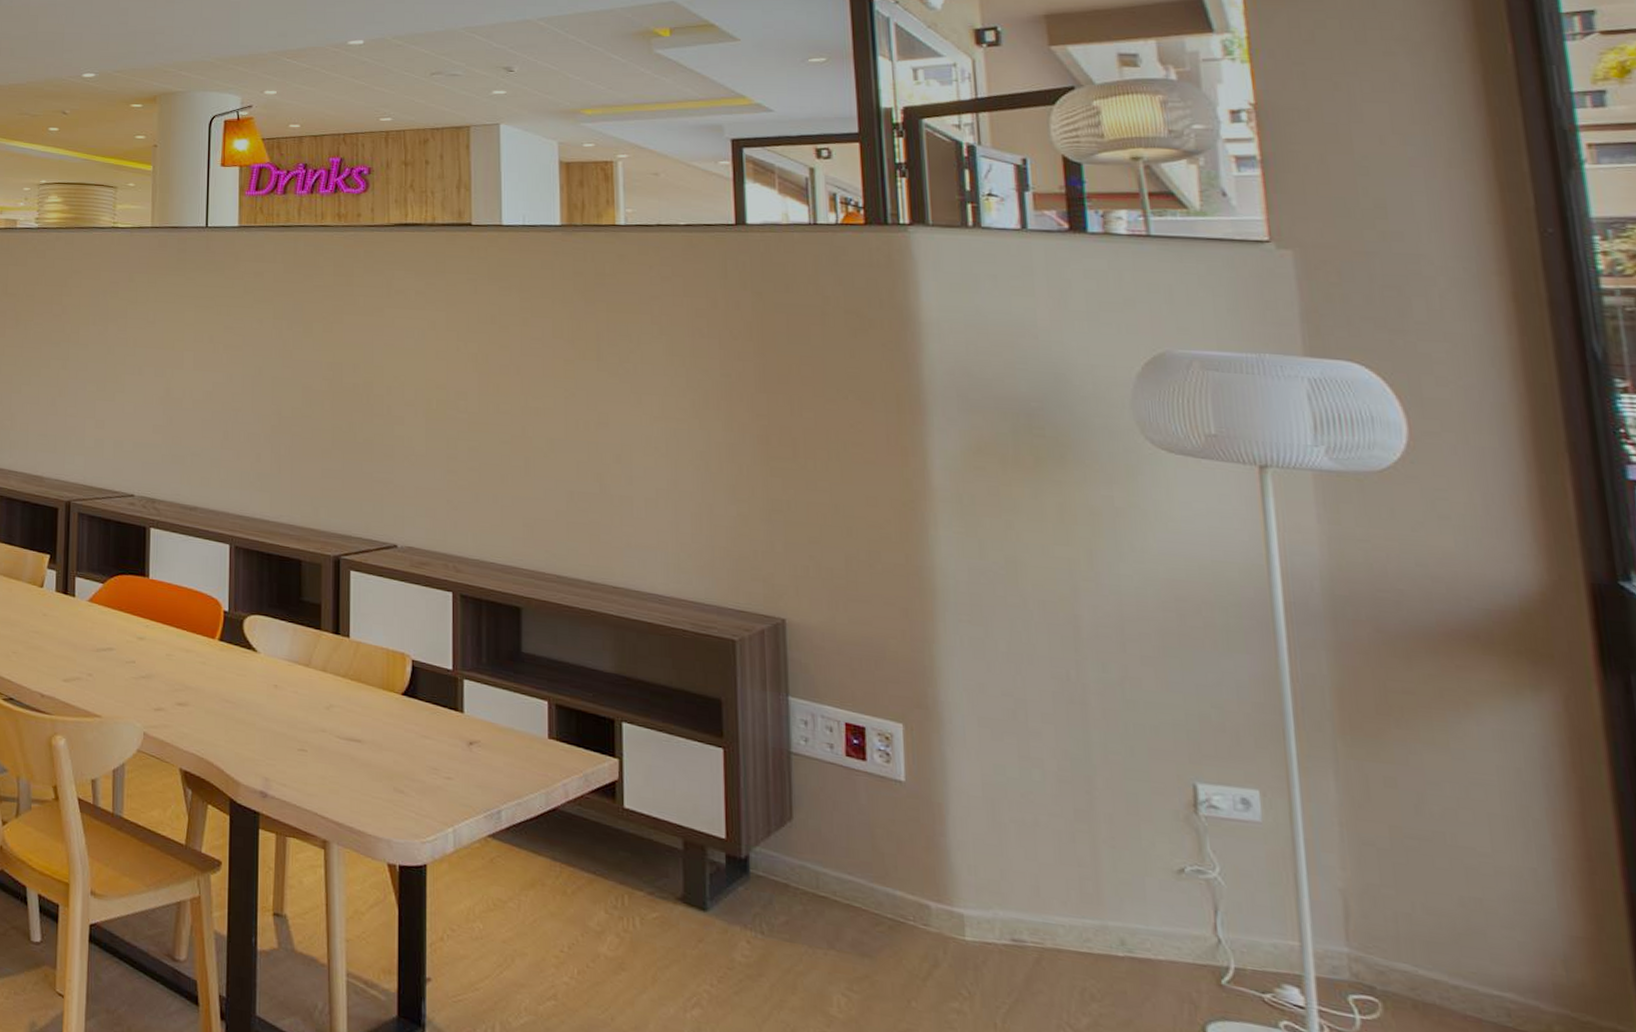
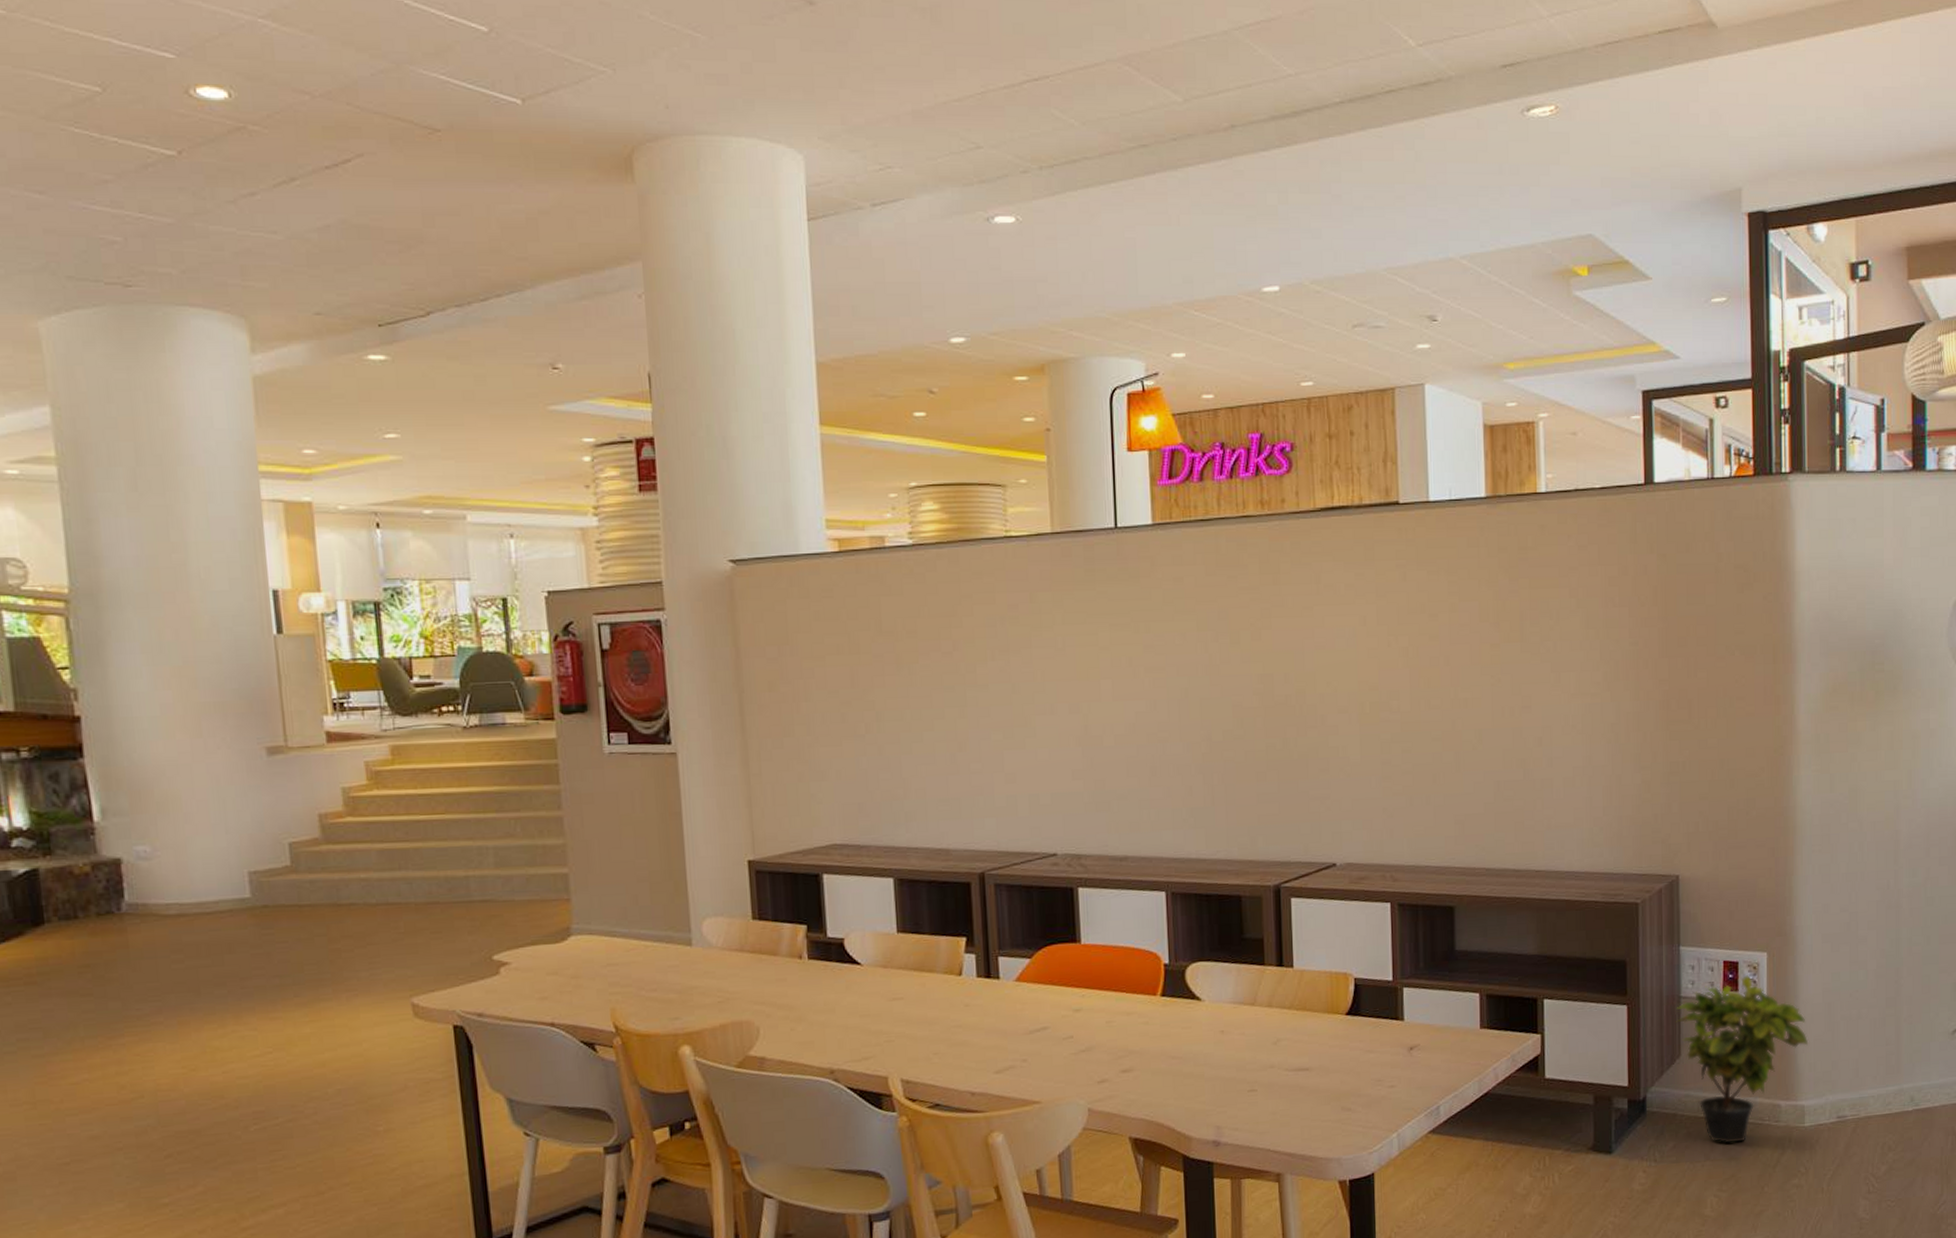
potted plant: none [785,744,966,939] -> present [1676,975,1809,1144]

